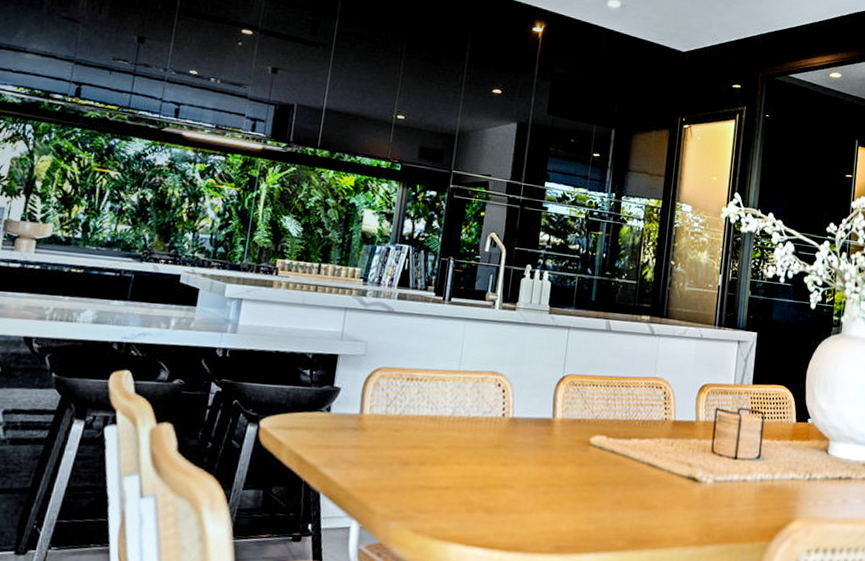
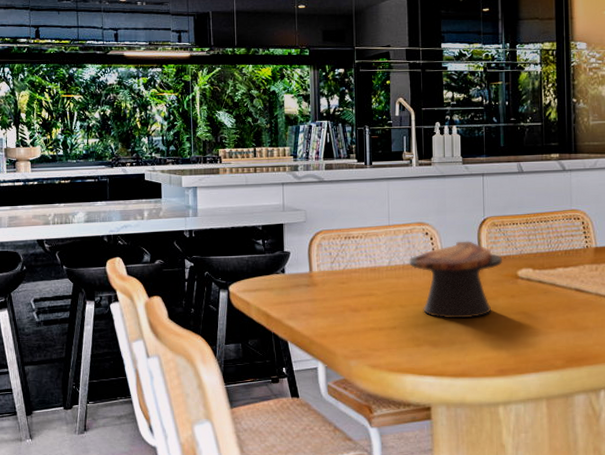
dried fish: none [475,397,576,486] -> present [409,241,502,319]

